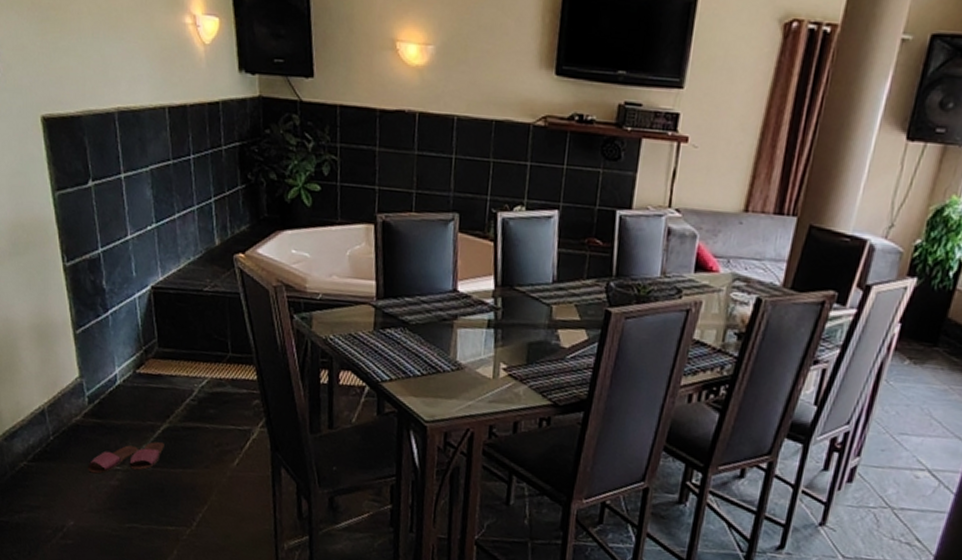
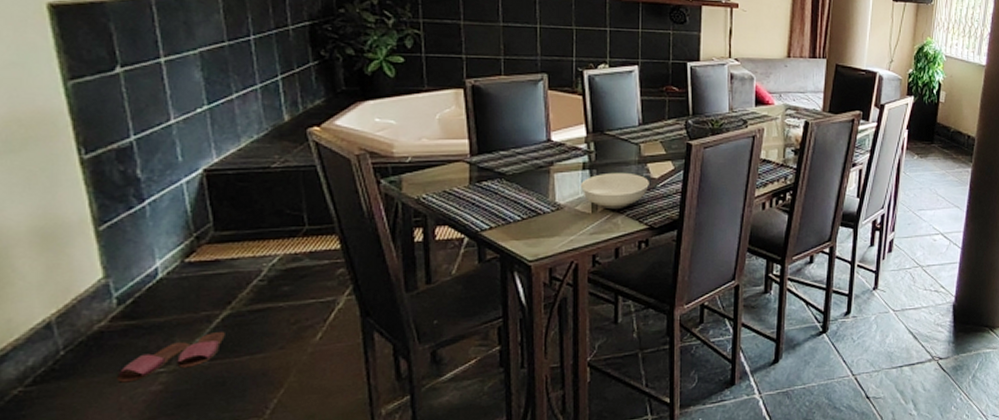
bowl: none [484,335,558,378] -> present [581,172,649,210]

